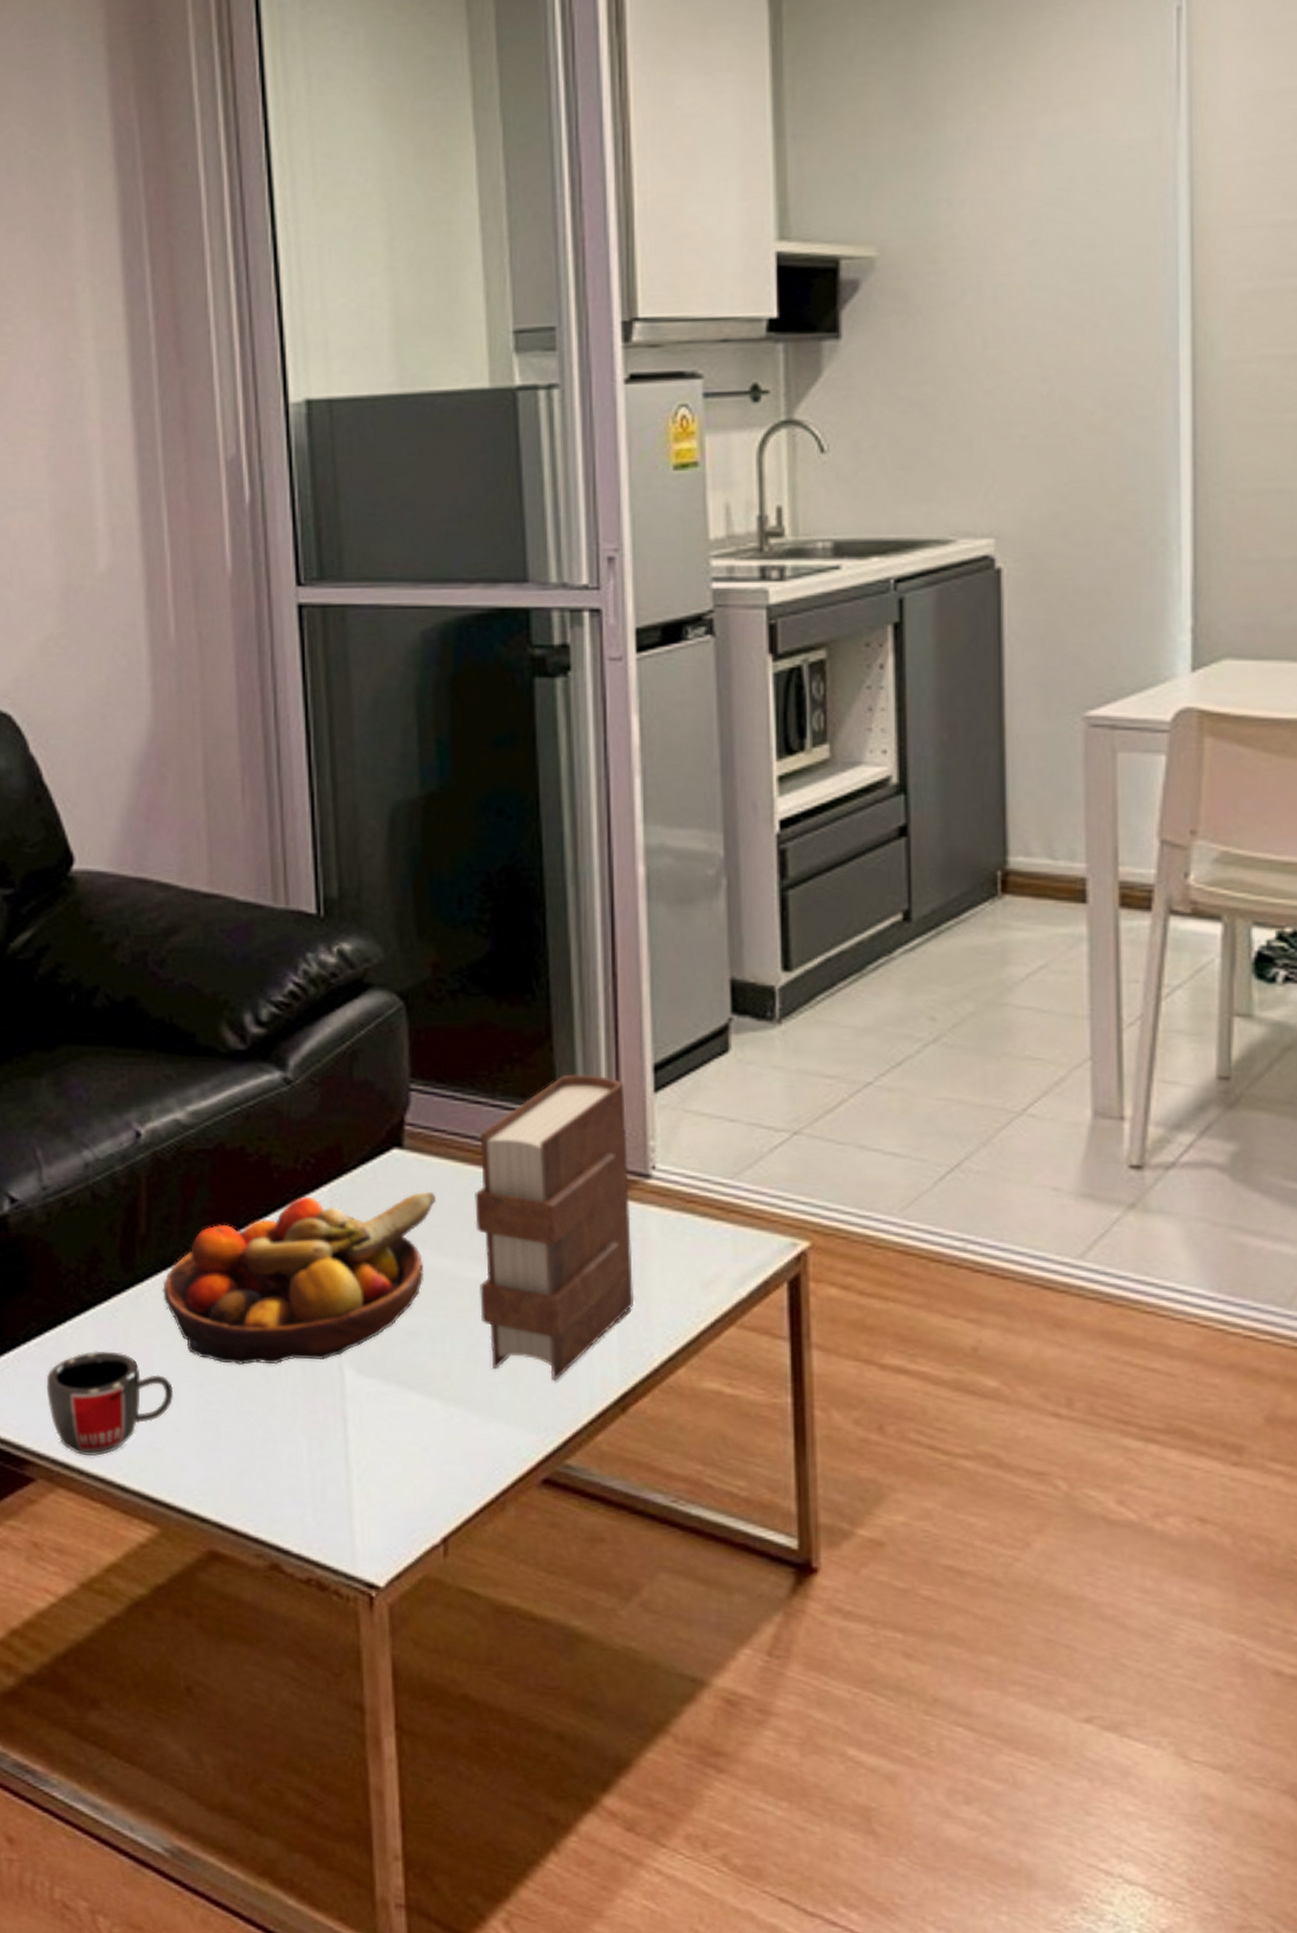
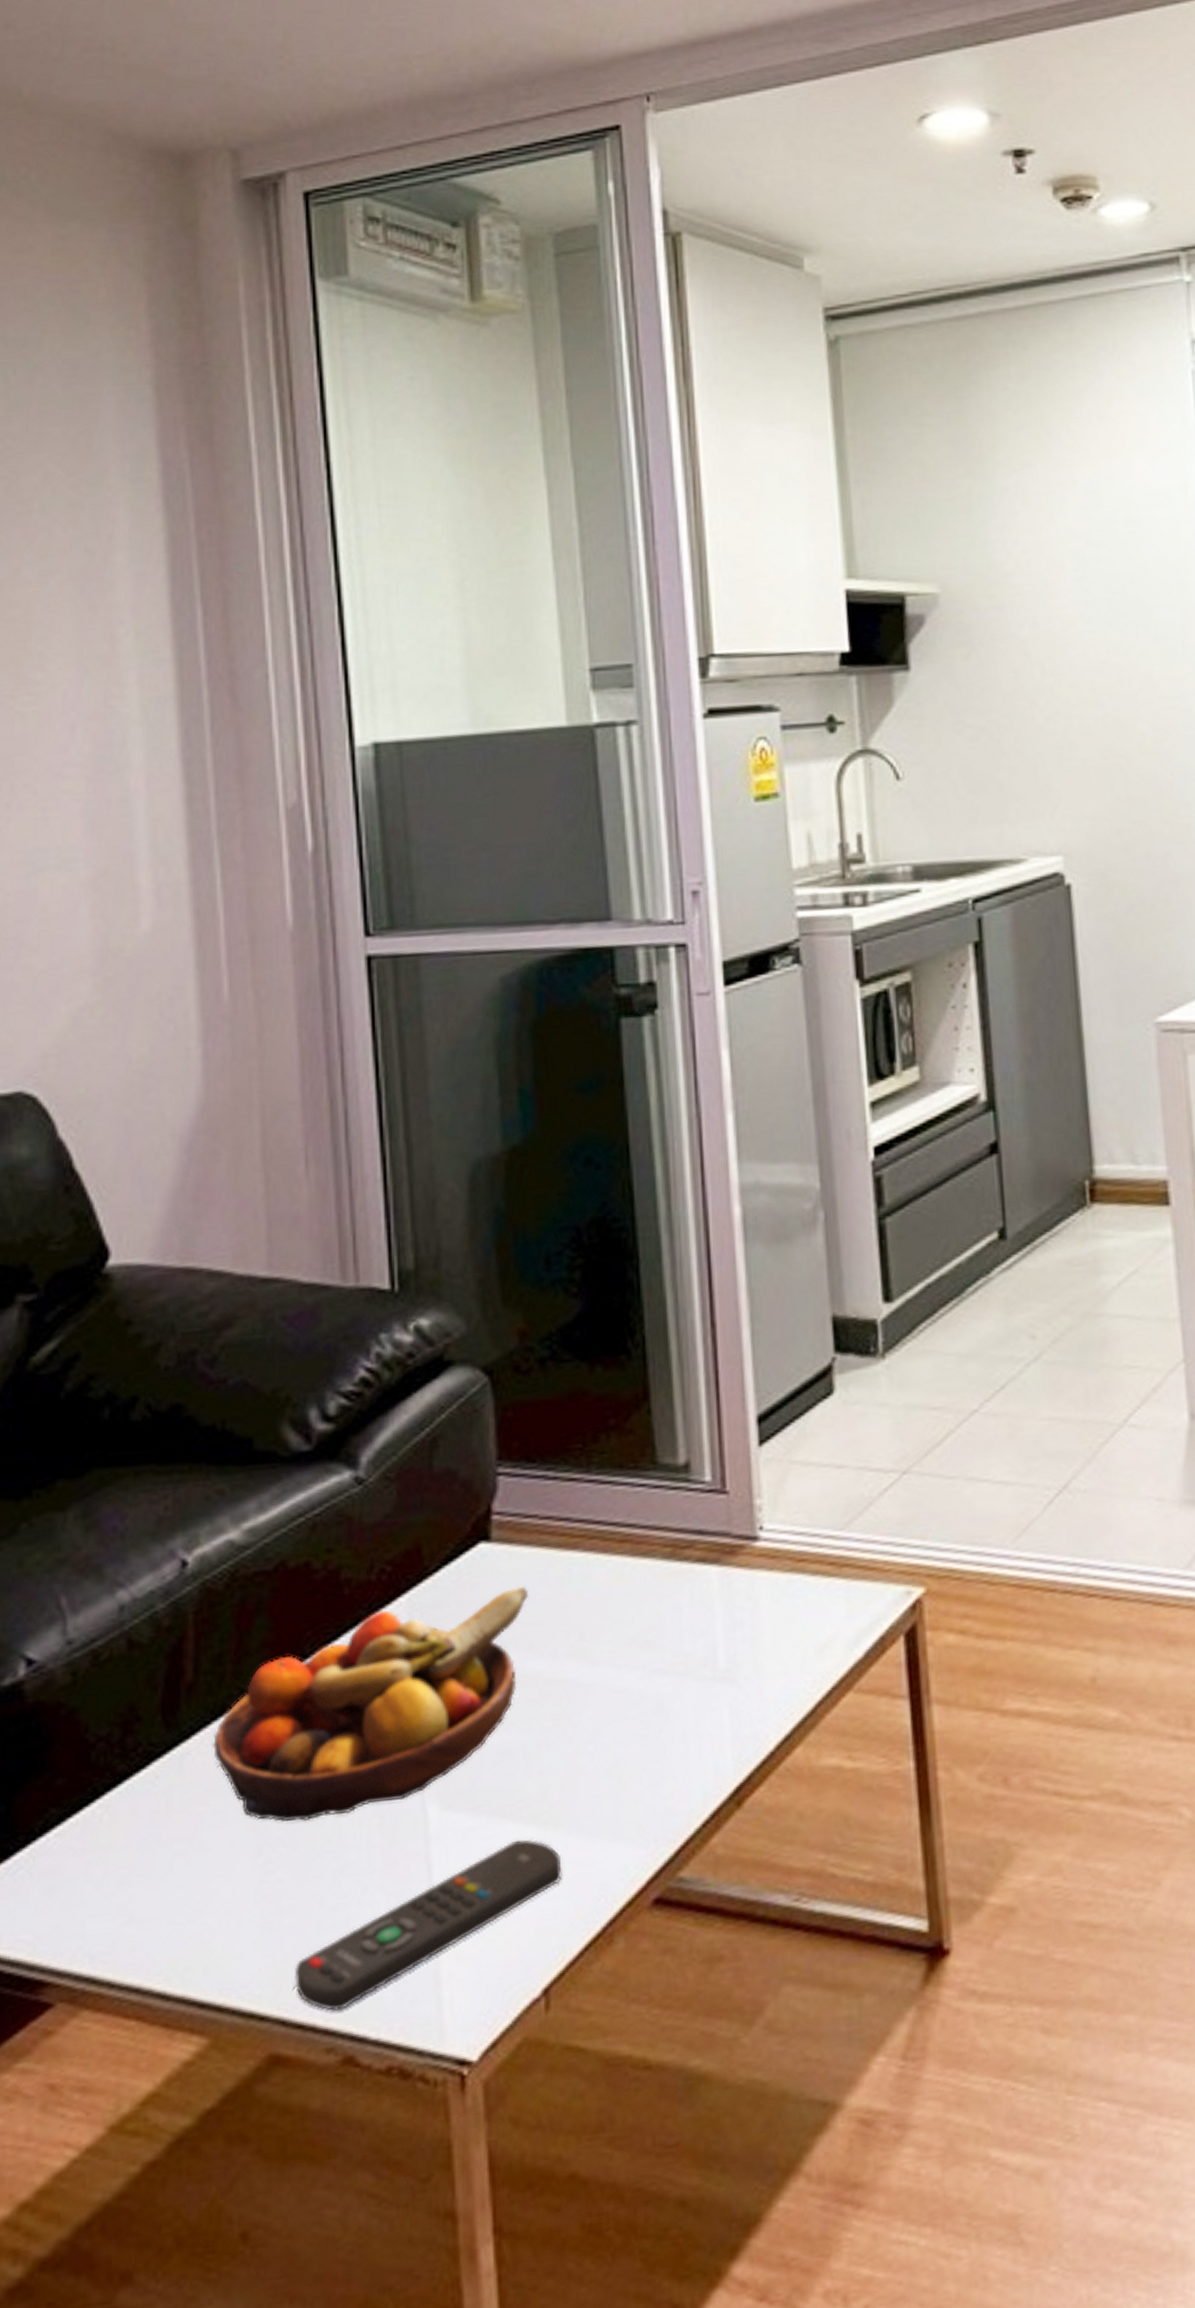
mug: present [46,1350,173,1457] -> none [68,1828,225,1964]
remote control: none [231,1409,461,1525] -> present [295,1839,562,2011]
book: present [475,1074,635,1381] -> none [571,1434,746,1783]

